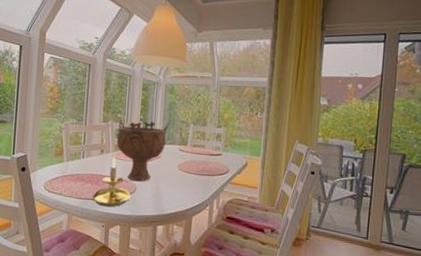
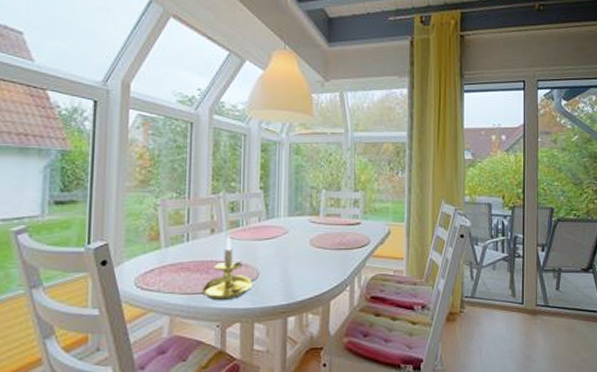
decorative bowl: present [116,119,169,182] -> none [230,188,296,265]

